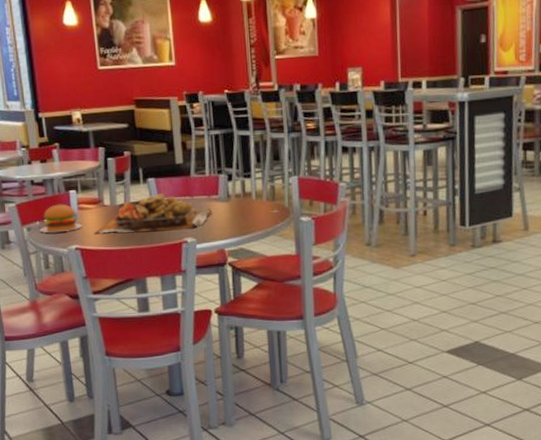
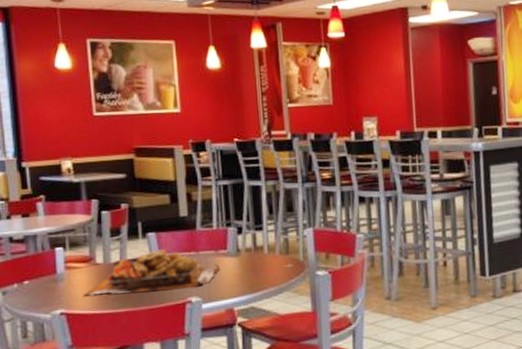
burger: present [40,204,83,233] -> none [17,263,70,297]

